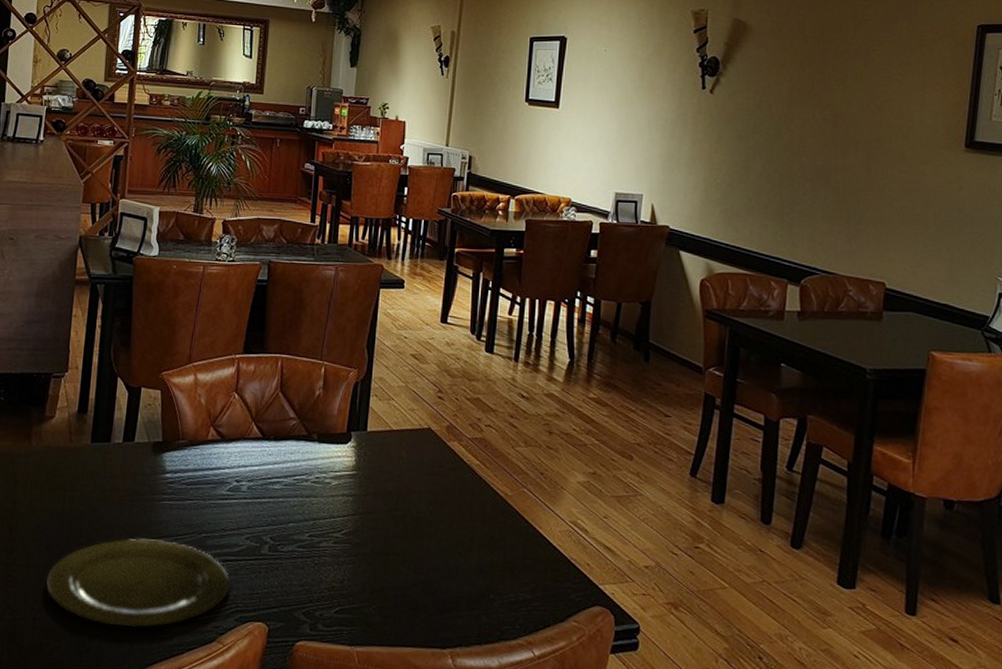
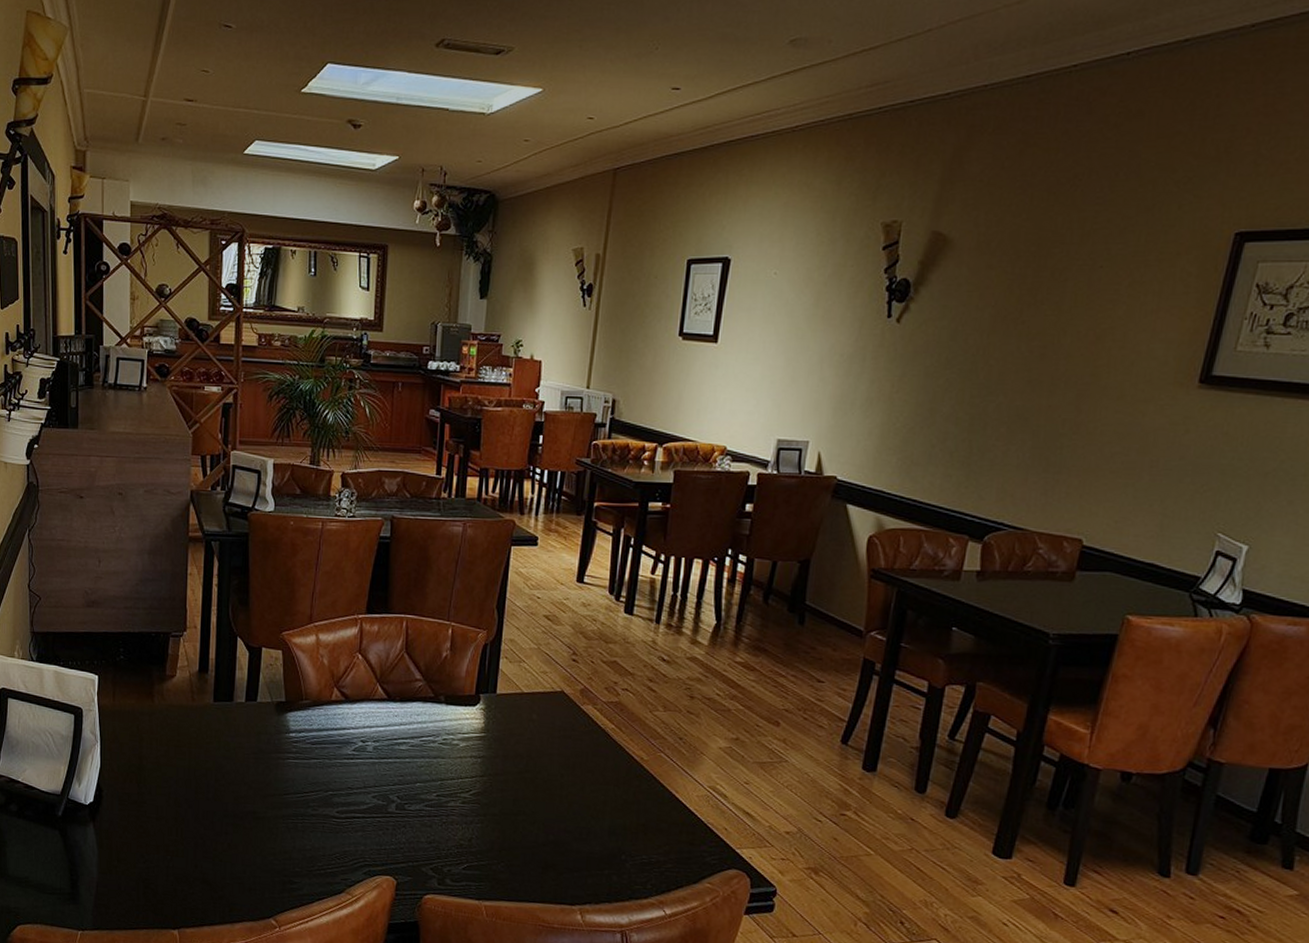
plate: present [46,538,230,628] -> none [177,794,358,878]

